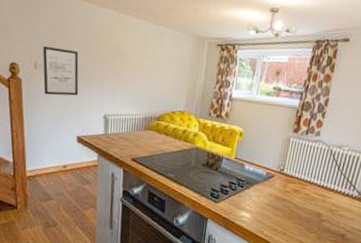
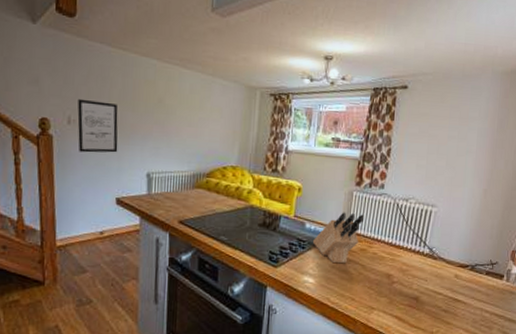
knife block: none [251,156,300,202] -> present [313,212,365,263]

